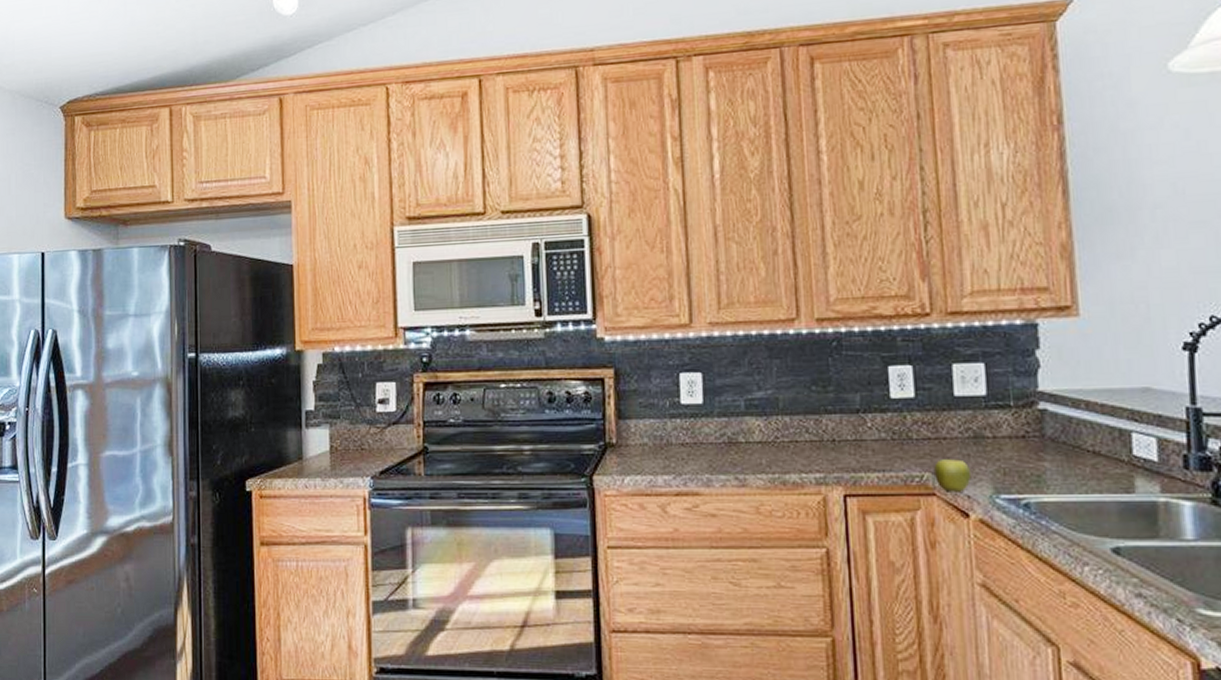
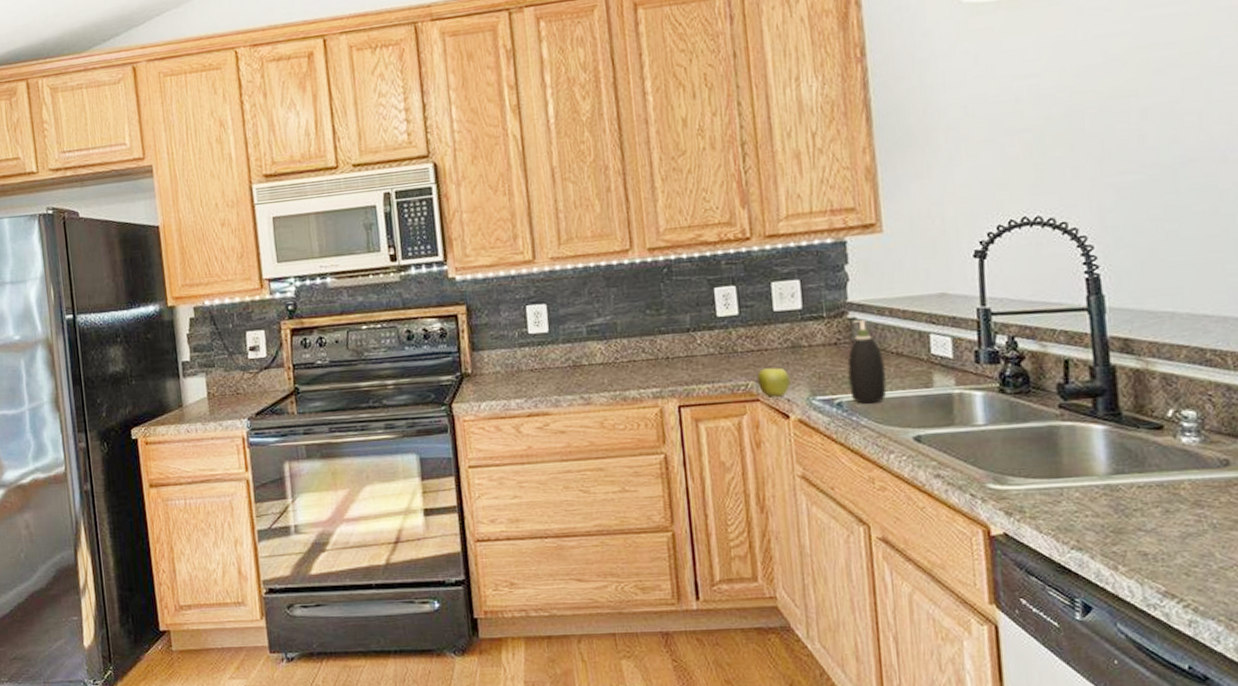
soap dispenser: none [1037,412,1081,507] -> present [847,320,887,403]

